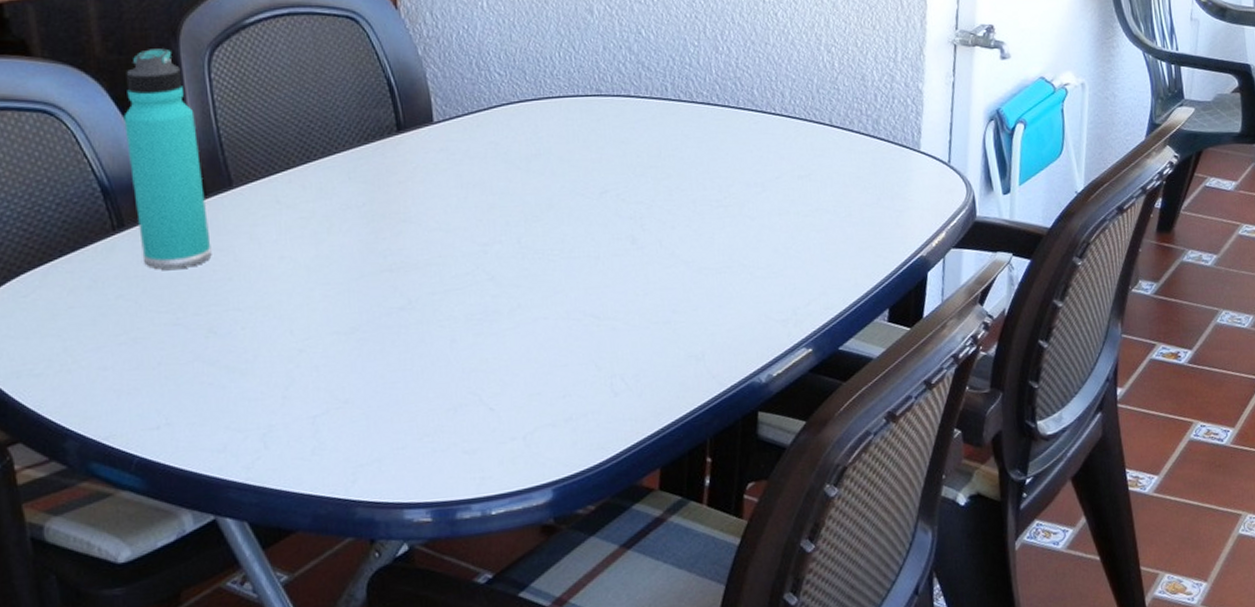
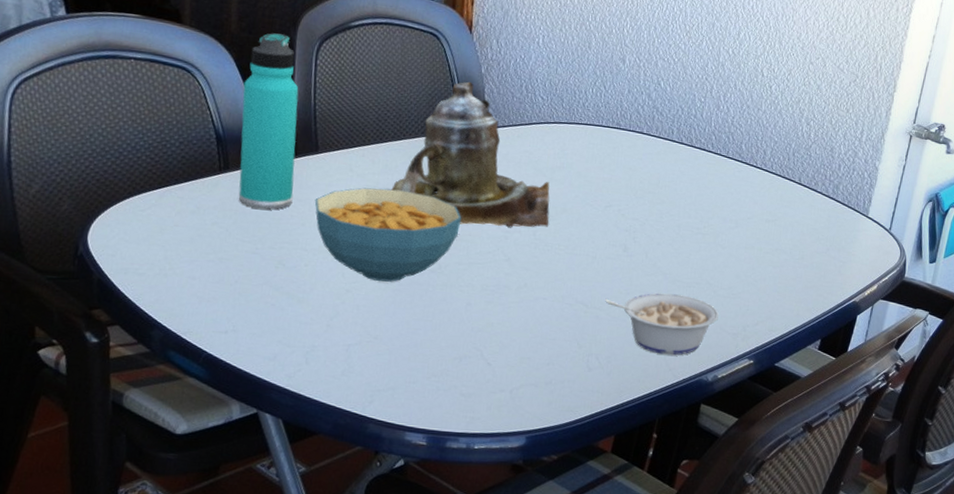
cereal bowl: none [239,215,426,333] -> present [314,187,462,282]
teapot: none [332,68,535,245] -> present [391,81,550,228]
legume: none [620,284,762,361] -> present [605,293,720,355]

